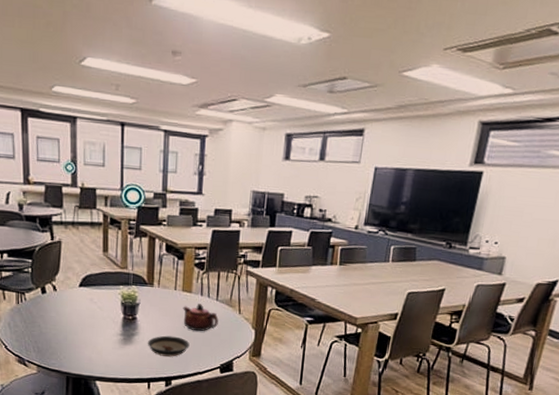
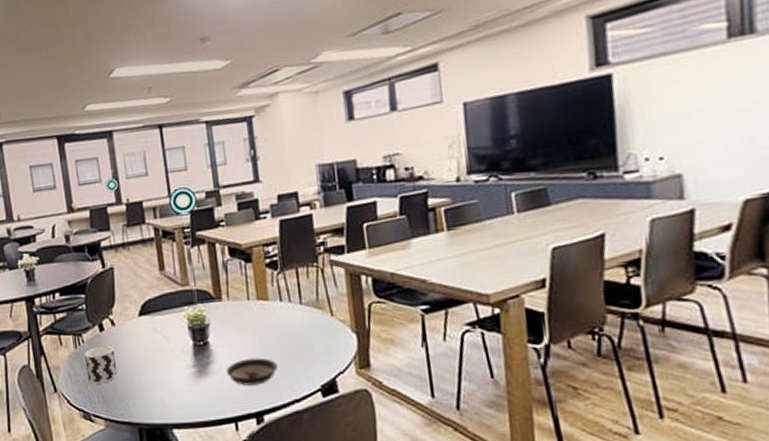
cup: none [26,306,54,337] -> present [85,345,118,384]
teapot: present [183,304,219,332] -> none [261,312,308,348]

